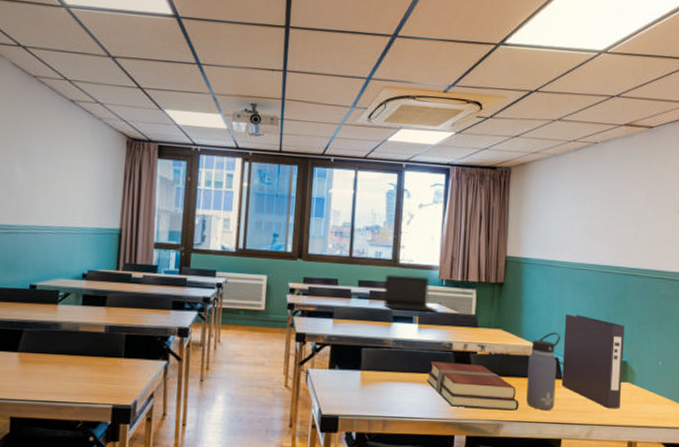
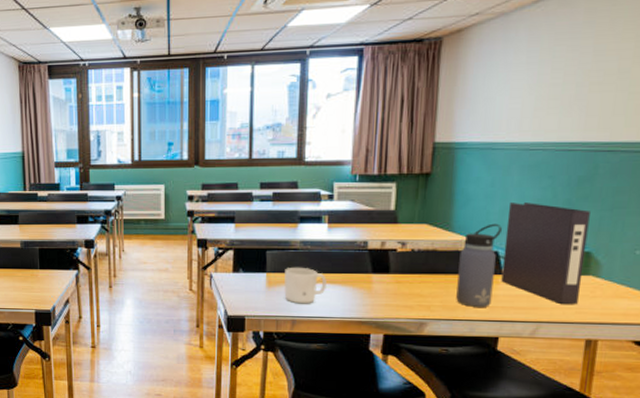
mug: none [376,365,416,404] -> present [283,267,327,304]
laptop: present [384,274,438,314] -> none [288,173,351,212]
books: present [426,361,519,411] -> none [338,261,447,309]

